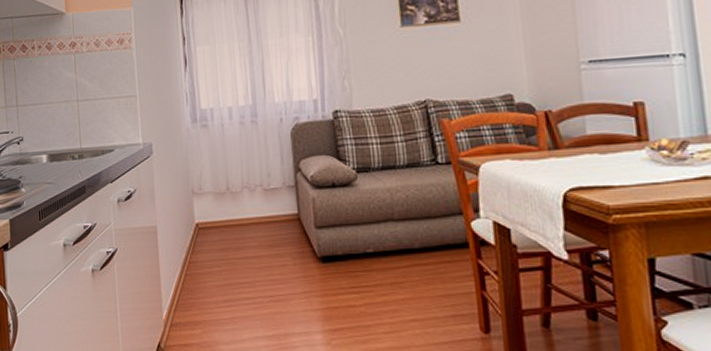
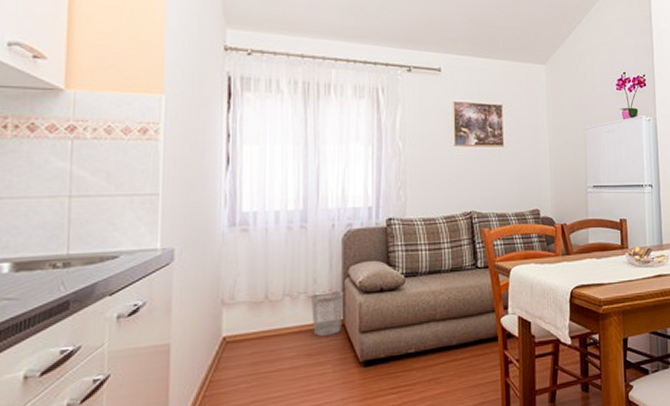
wastebasket: none [267,184,298,228] -> present [311,290,343,336]

